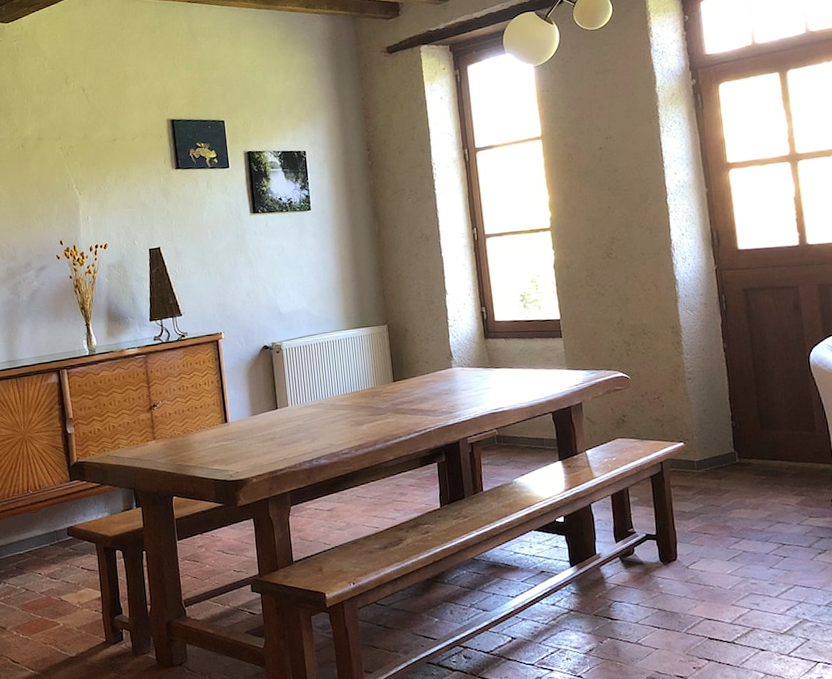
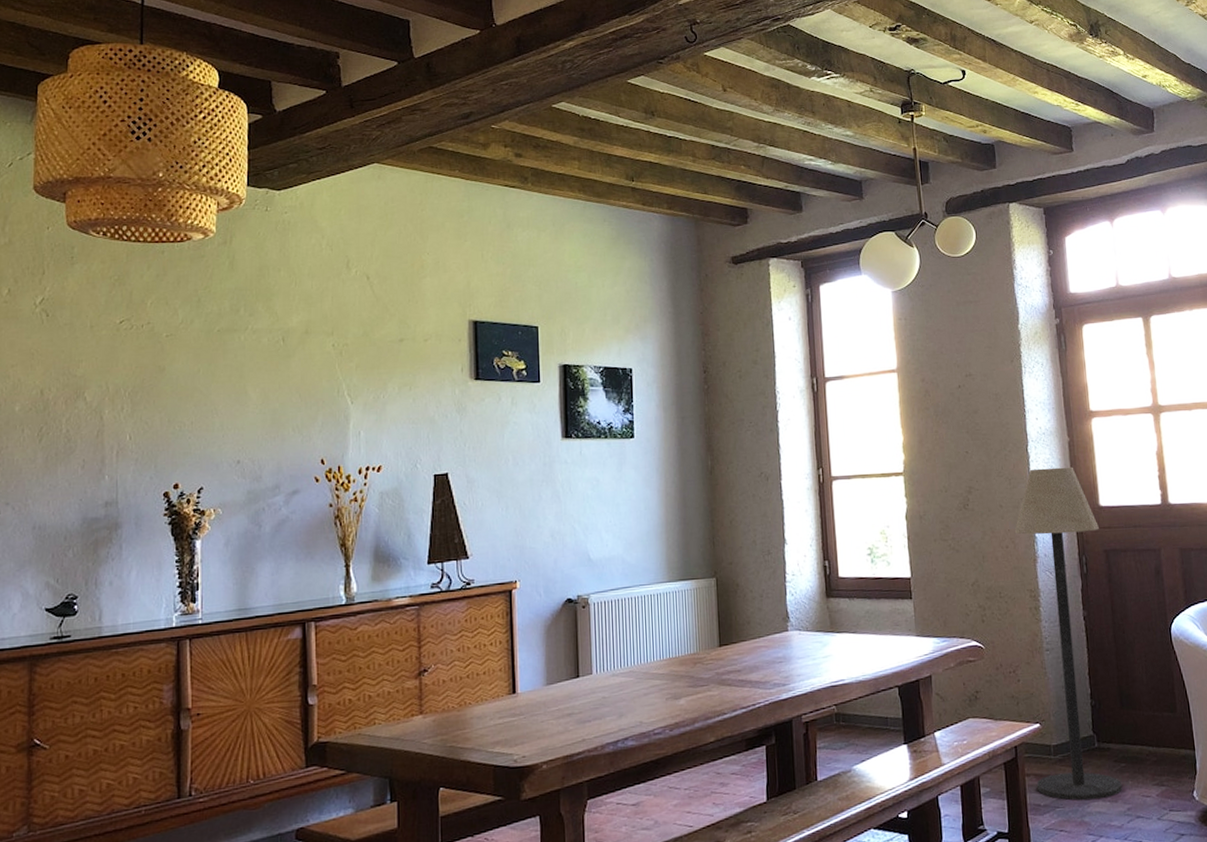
floor lamp: none [656,215,763,508] -> present [1014,467,1122,801]

